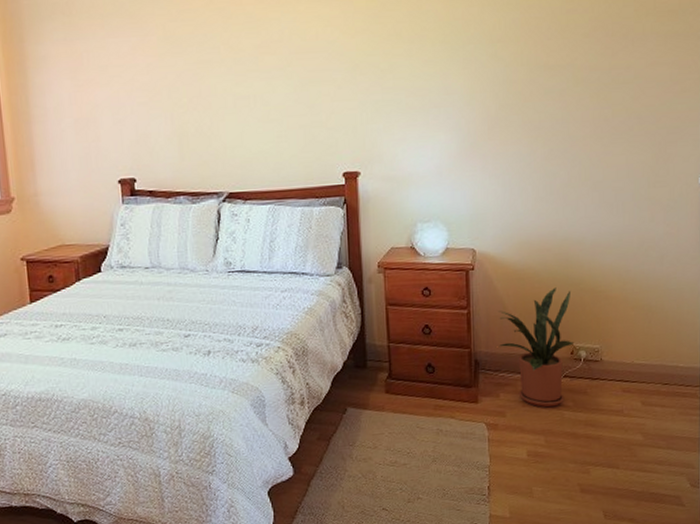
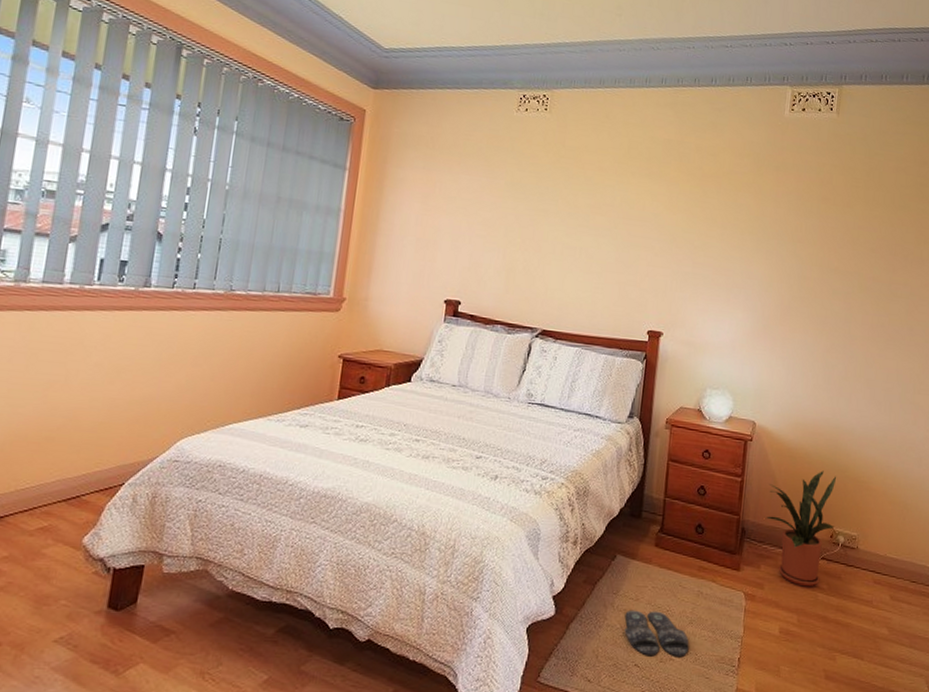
slippers: none [365,455,436,499] -> present [624,609,690,658]

